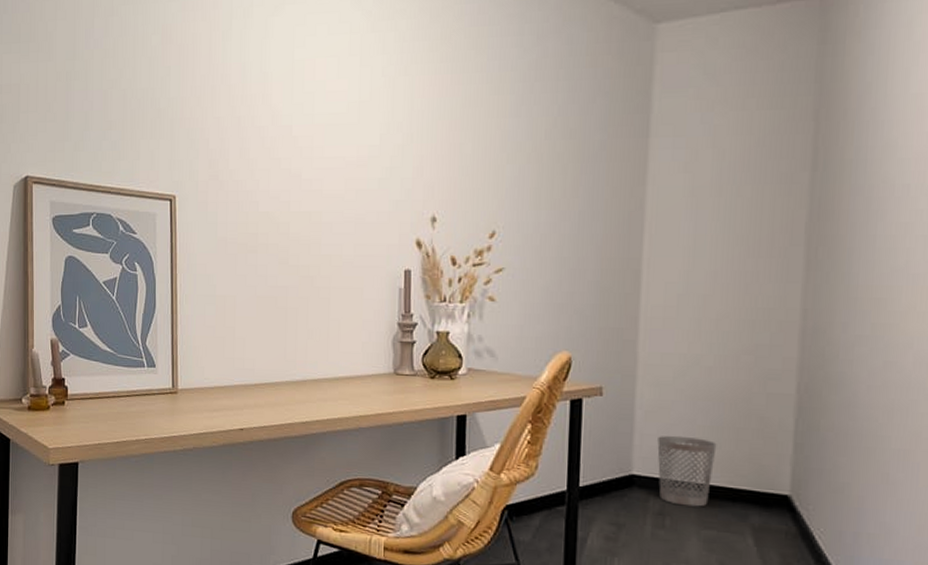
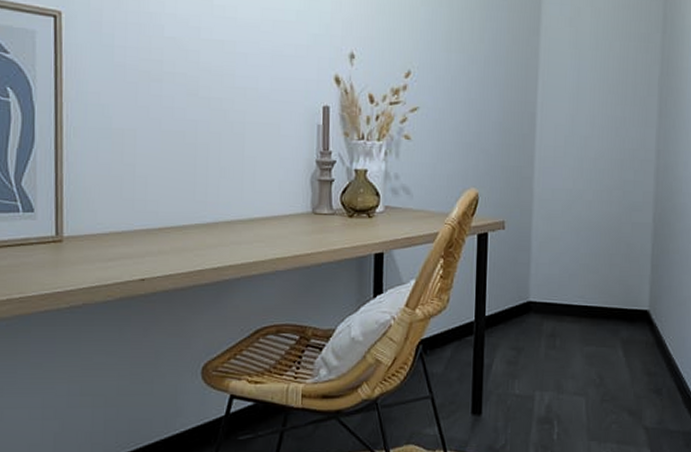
wastebasket: present [657,435,717,507] -> none [549,263,596,327]

